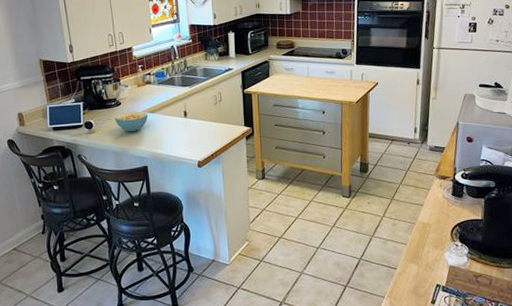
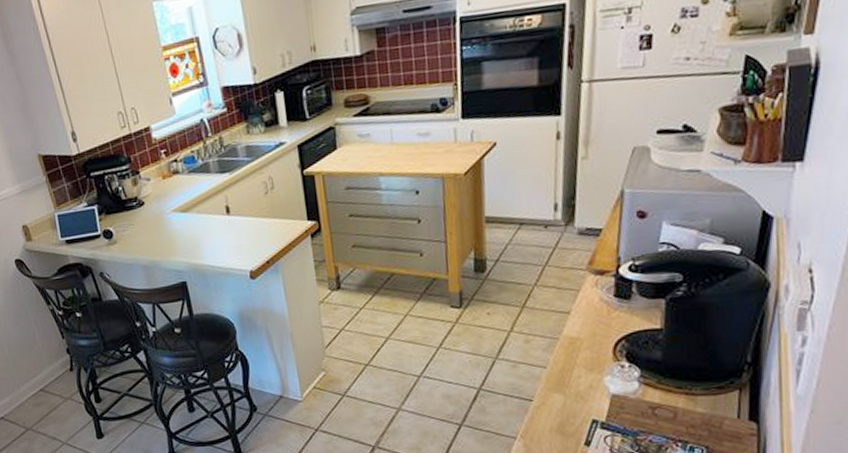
cereal bowl: present [114,111,148,132] -> none [138,211,180,240]

